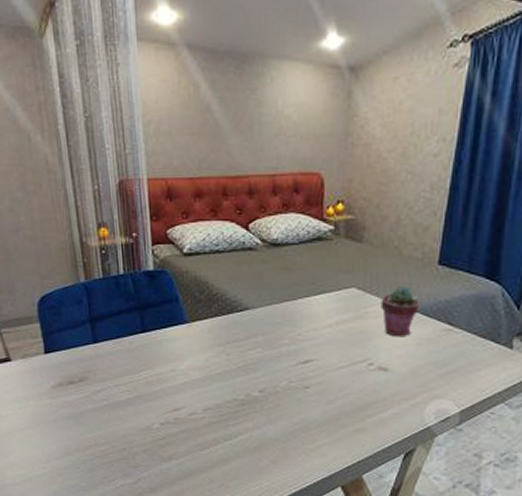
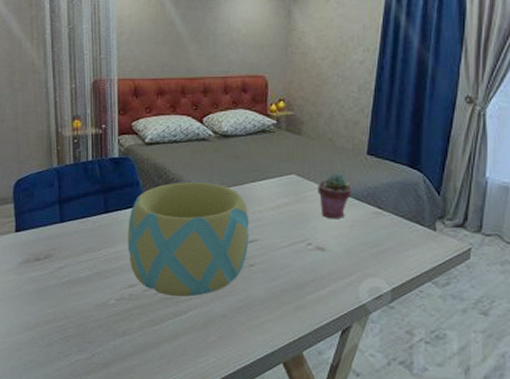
bowl: none [168,297,304,420] -> present [128,182,249,297]

